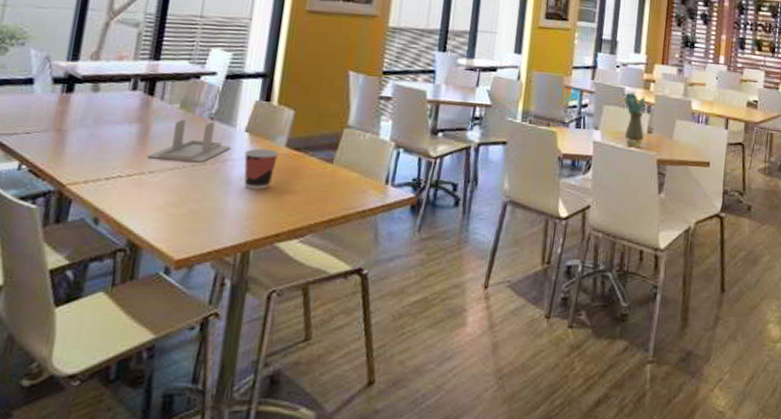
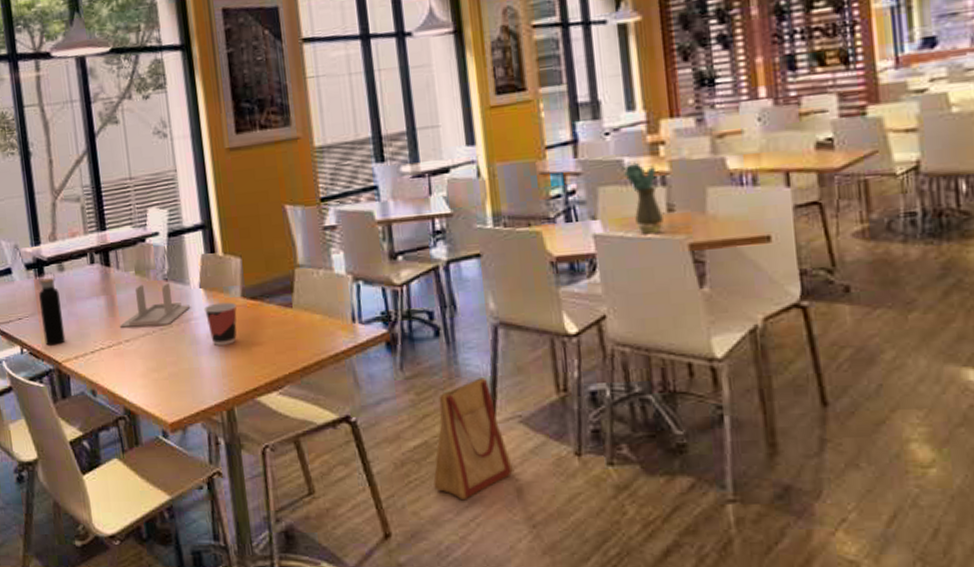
water bottle: none [52,90,87,166] -> present [38,272,66,346]
shopping bag: none [423,245,494,353] -> present [433,378,513,501]

